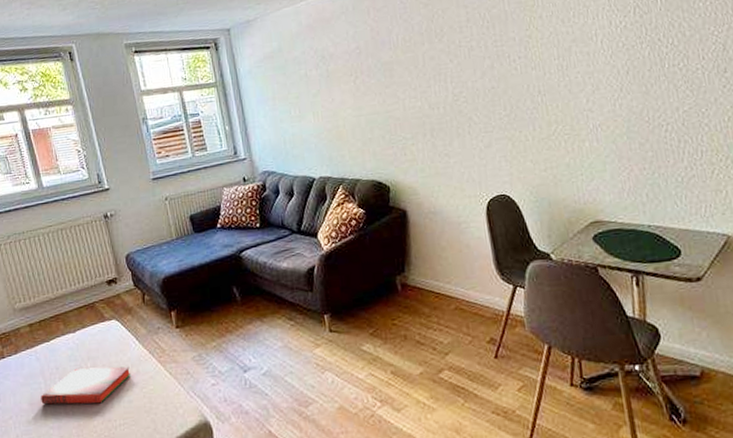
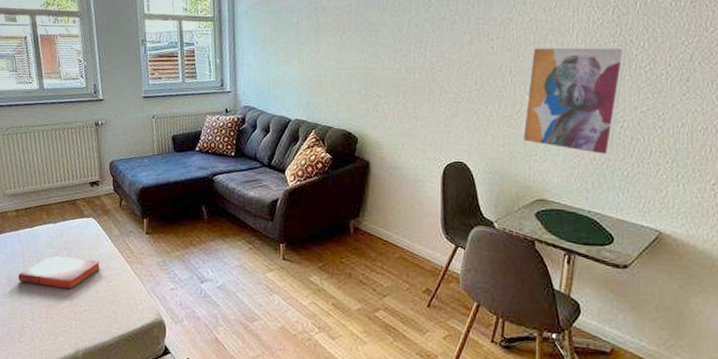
wall art: none [557,46,661,165] -> present [522,46,628,157]

